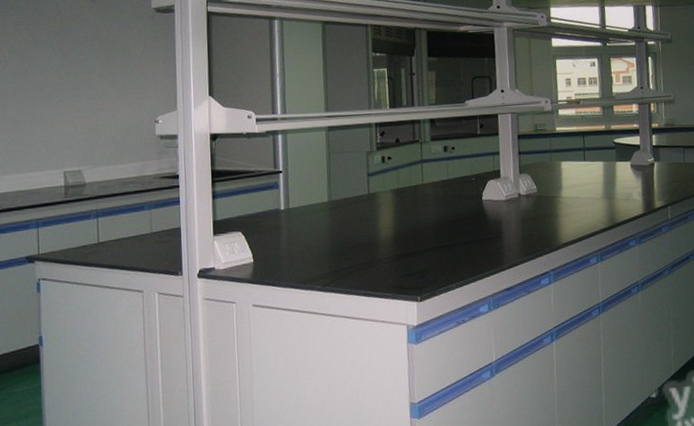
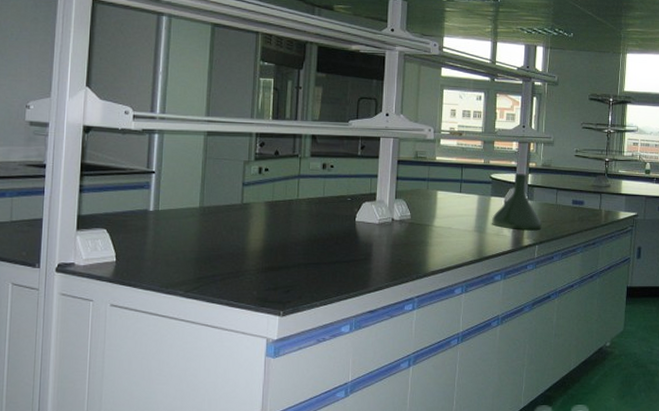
flask: none [619,135,673,194] -> present [491,173,543,232]

